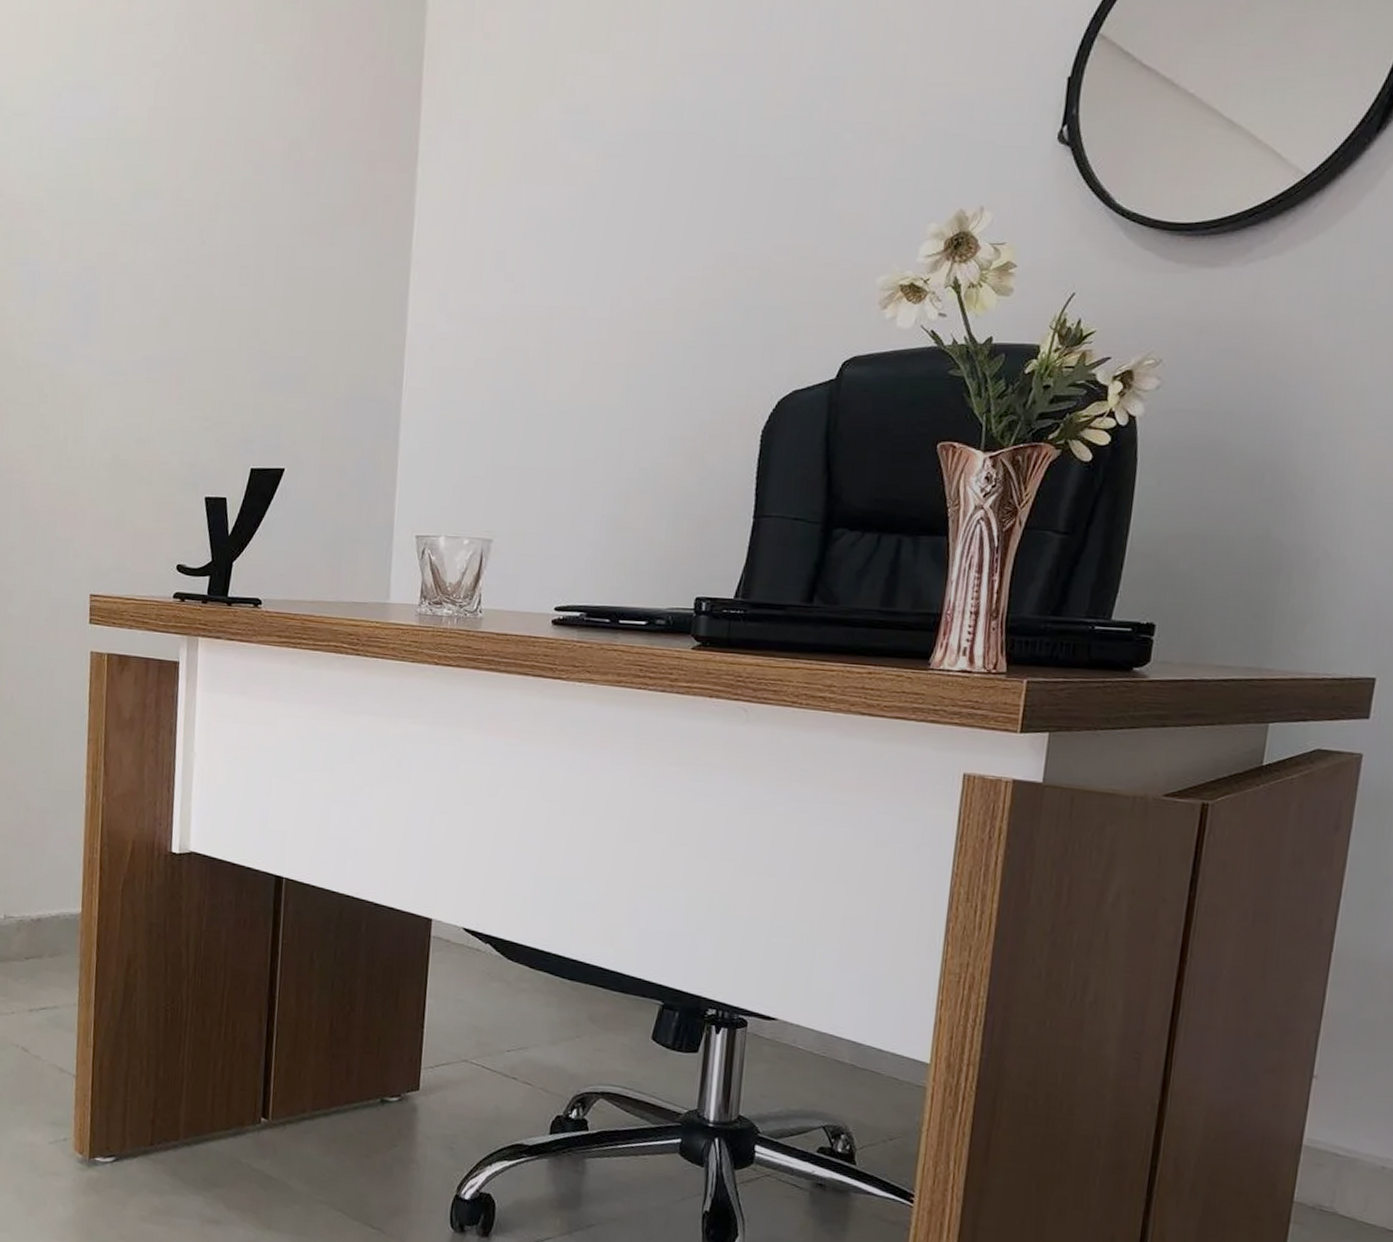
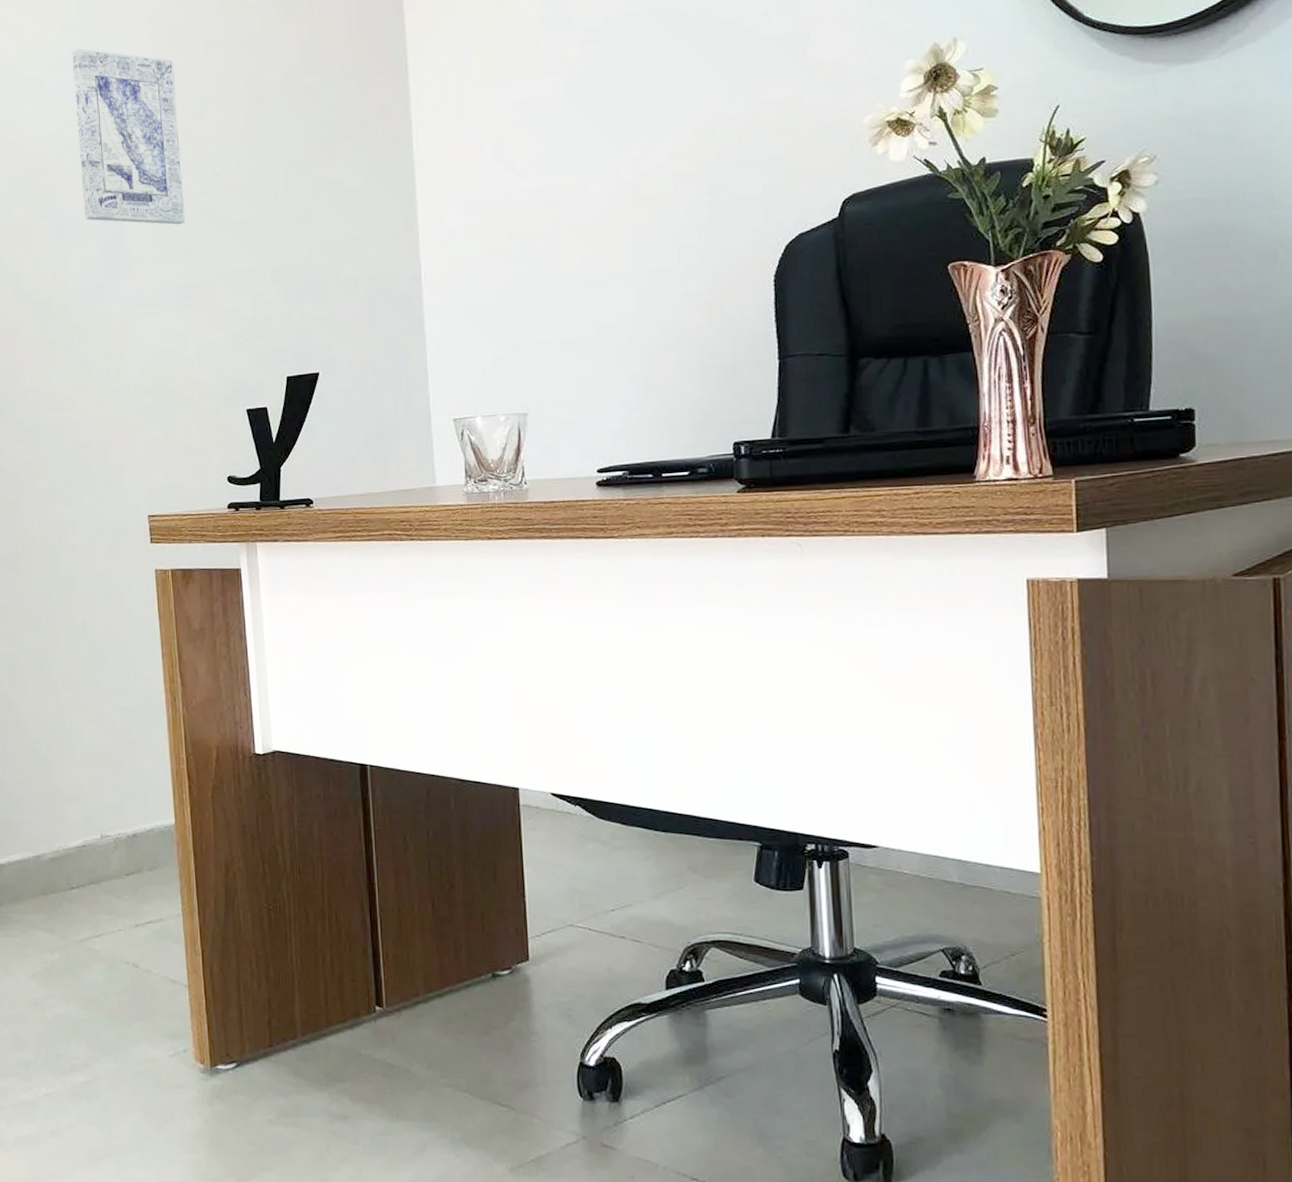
wall art: none [59,84,173,292] -> present [72,48,185,225]

